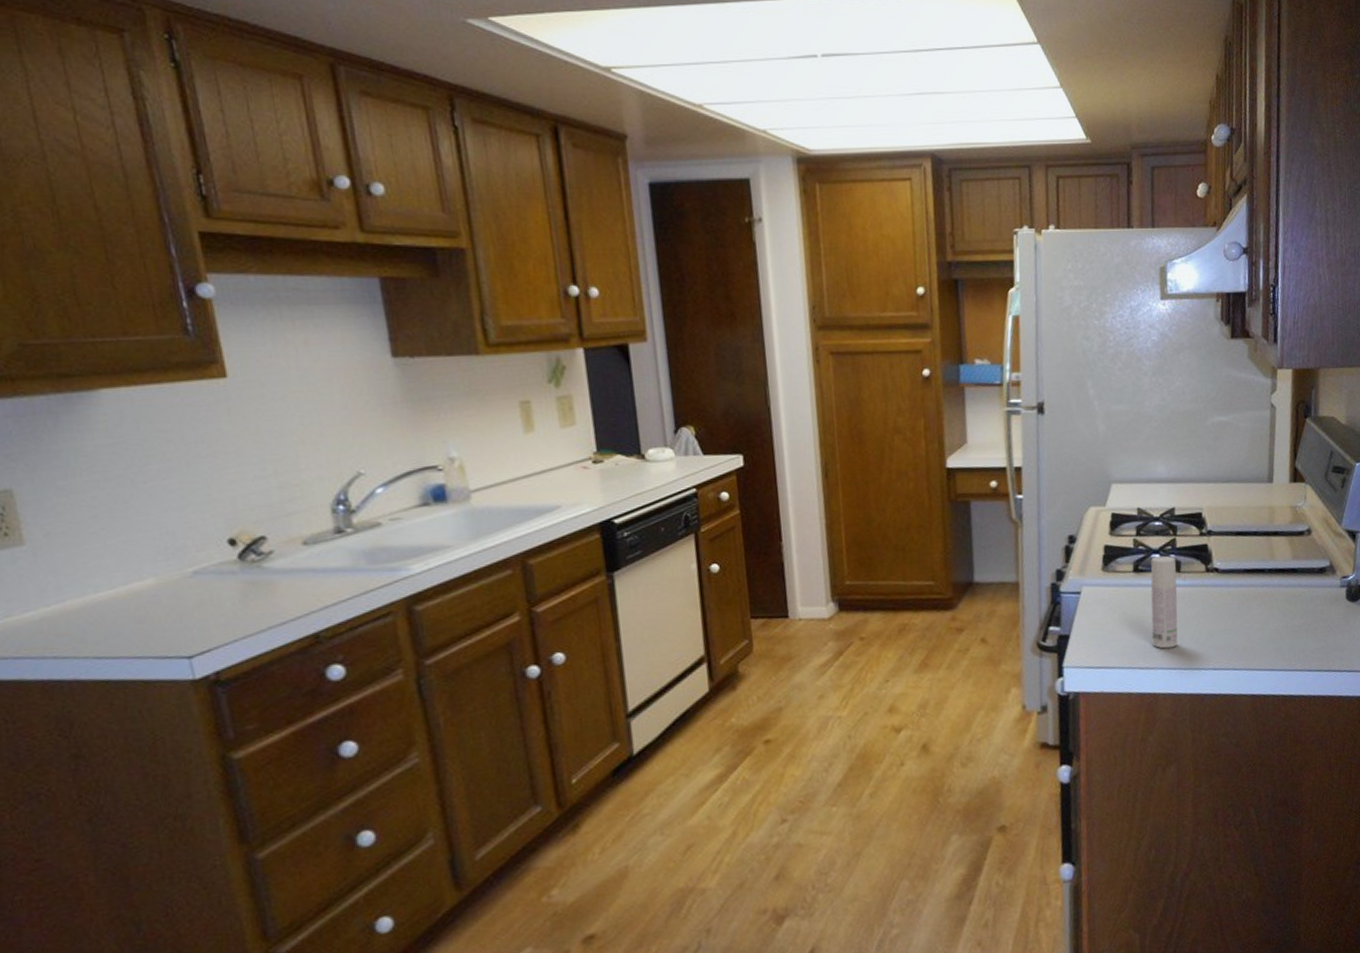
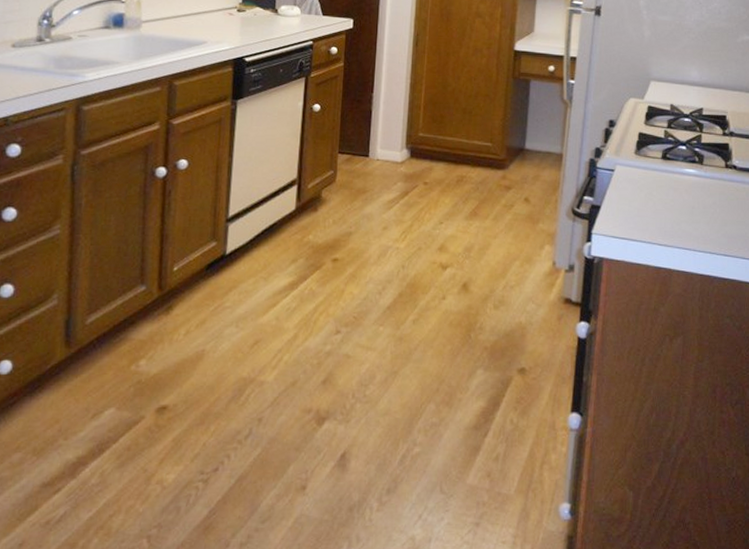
bottle: present [1150,555,1178,649] -> none [672,148,700,230]

